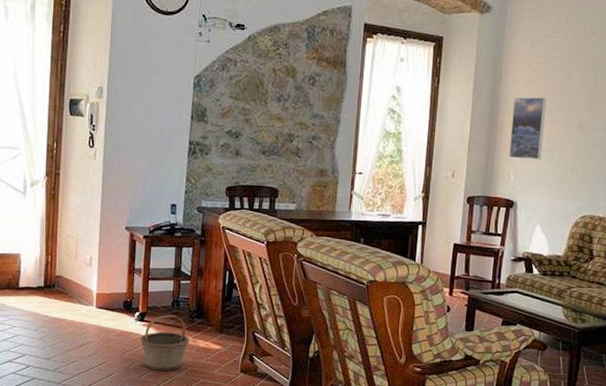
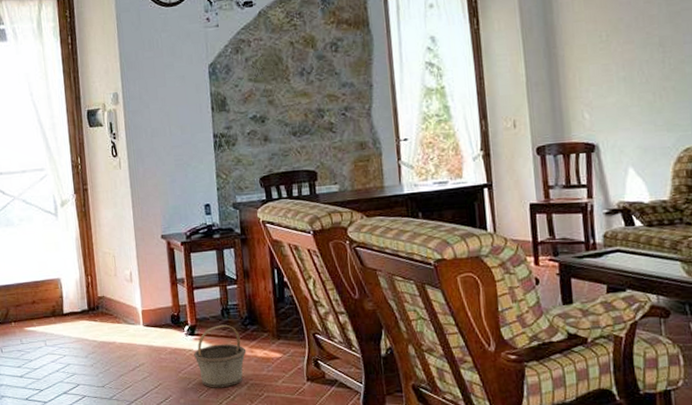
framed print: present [509,97,547,160] -> none [572,17,619,95]

